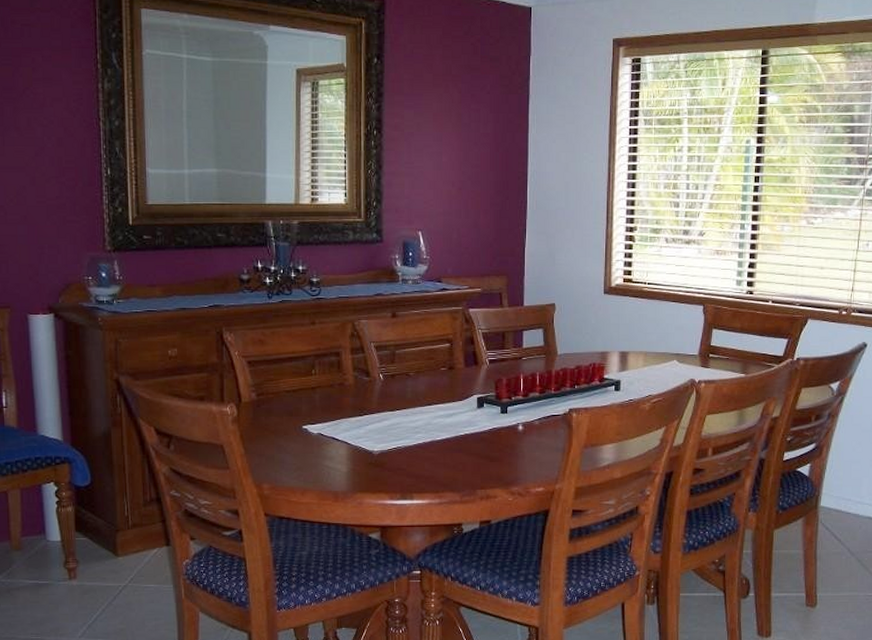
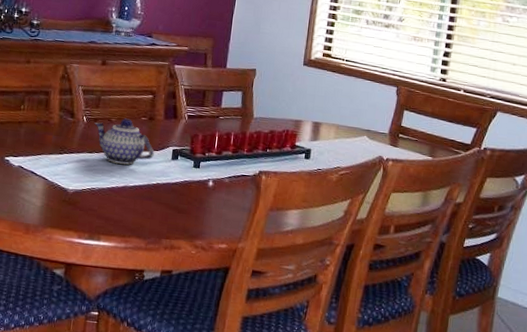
teapot: none [392,371,458,419] -> present [94,118,154,165]

